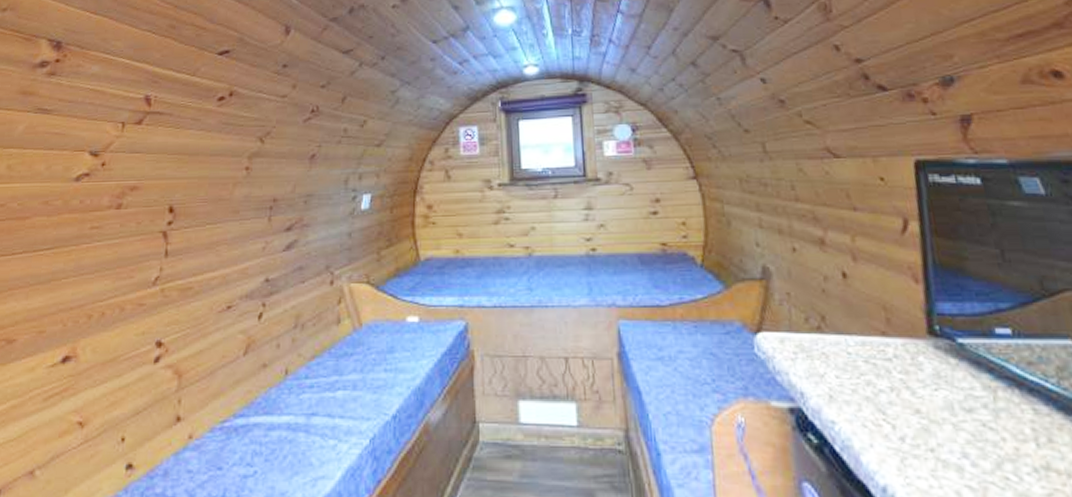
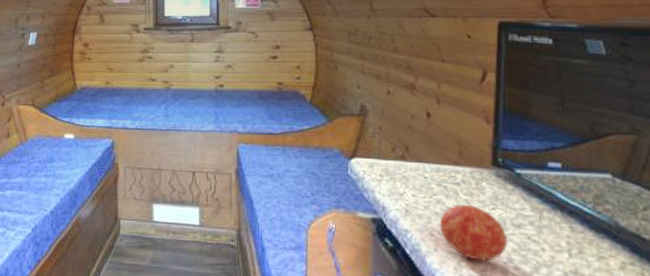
apple: none [872,386,960,458] -> present [440,205,508,261]

